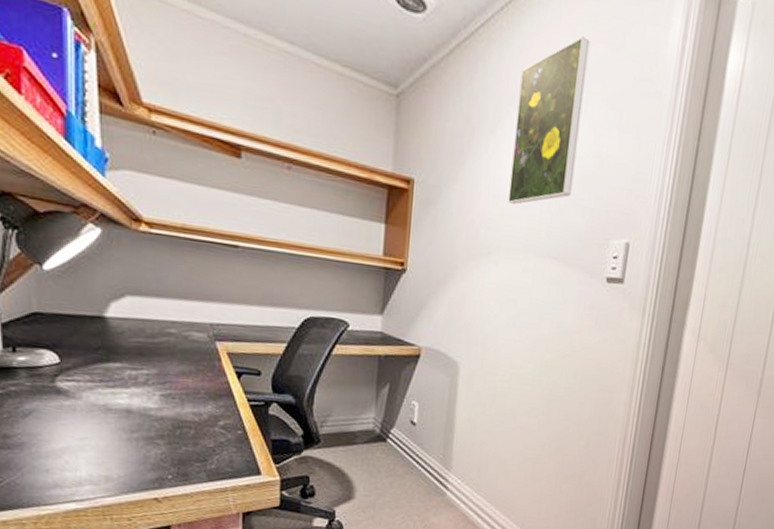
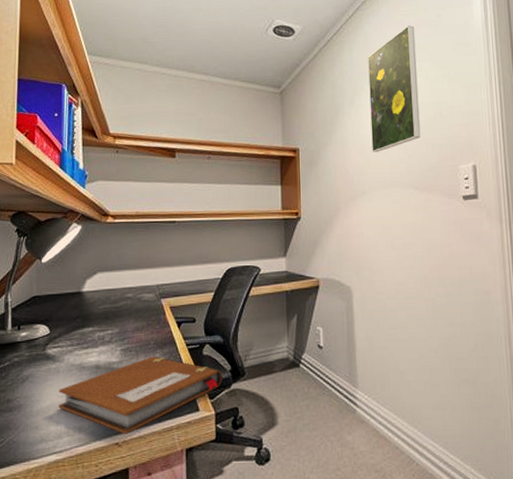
notebook: none [76,407,292,490] -> present [59,356,223,434]

